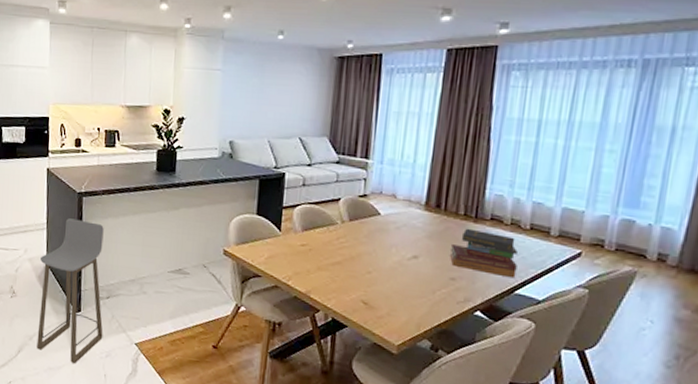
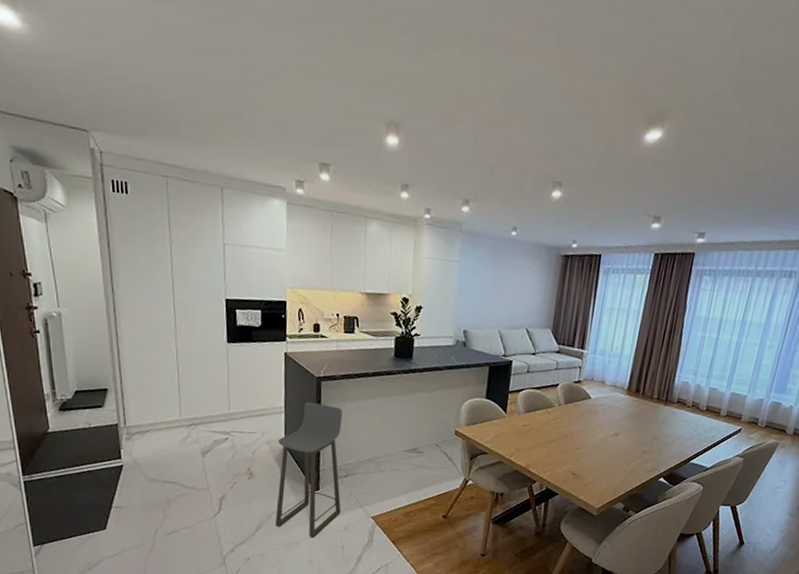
books: present [449,228,518,279] -> none [644,409,695,451]

